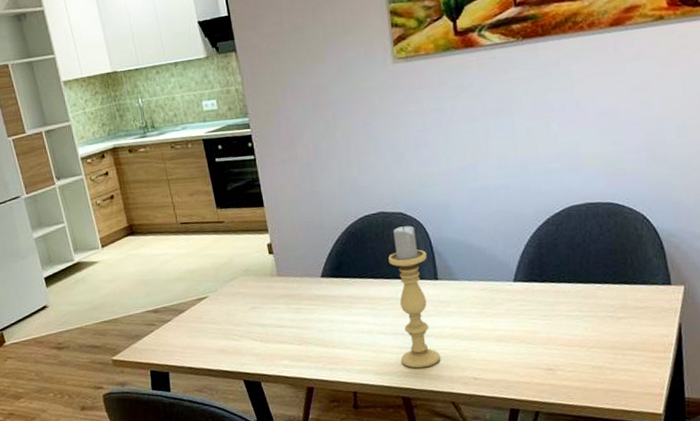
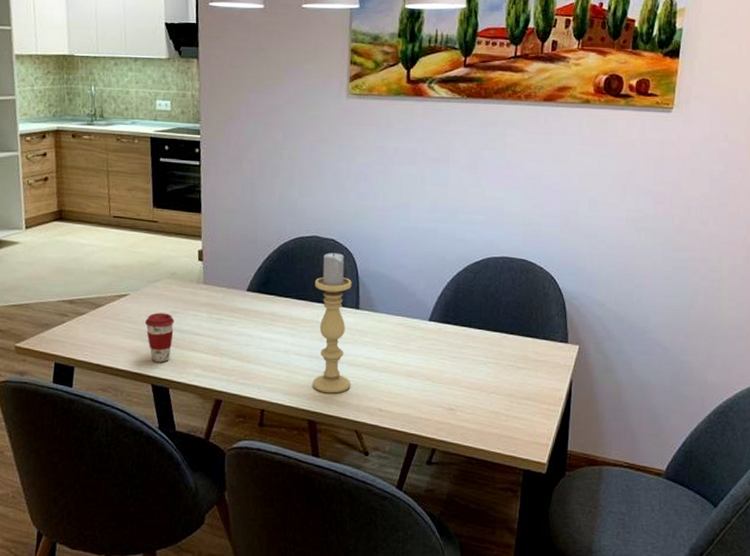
coffee cup: none [228,309,257,359] -> present [145,313,174,363]

